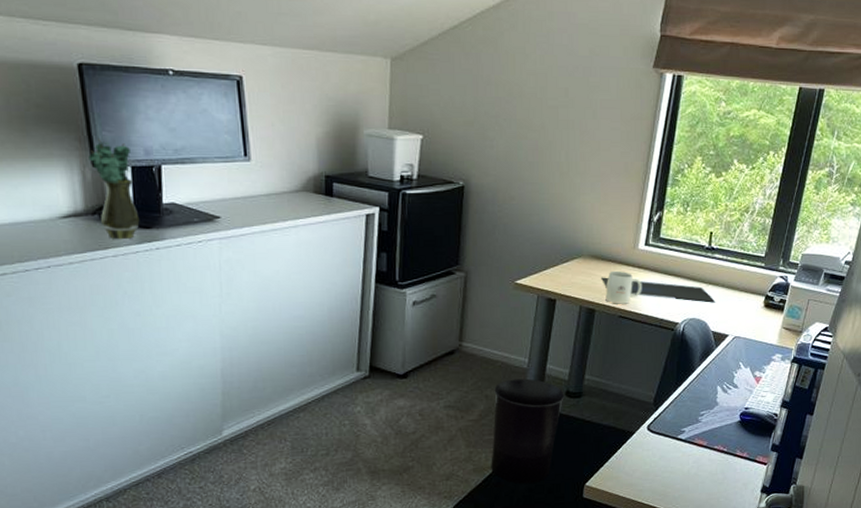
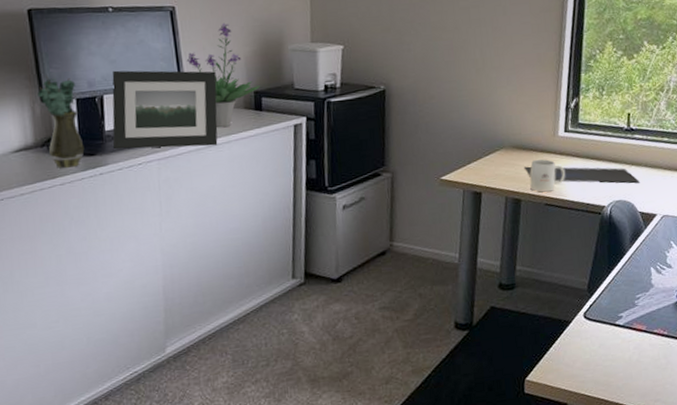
picture frame: none [170,139,285,229] -> present [112,70,218,150]
potted plant: none [253,98,333,210] -> present [186,22,261,127]
waste bin: present [491,378,564,484] -> none [427,274,498,383]

